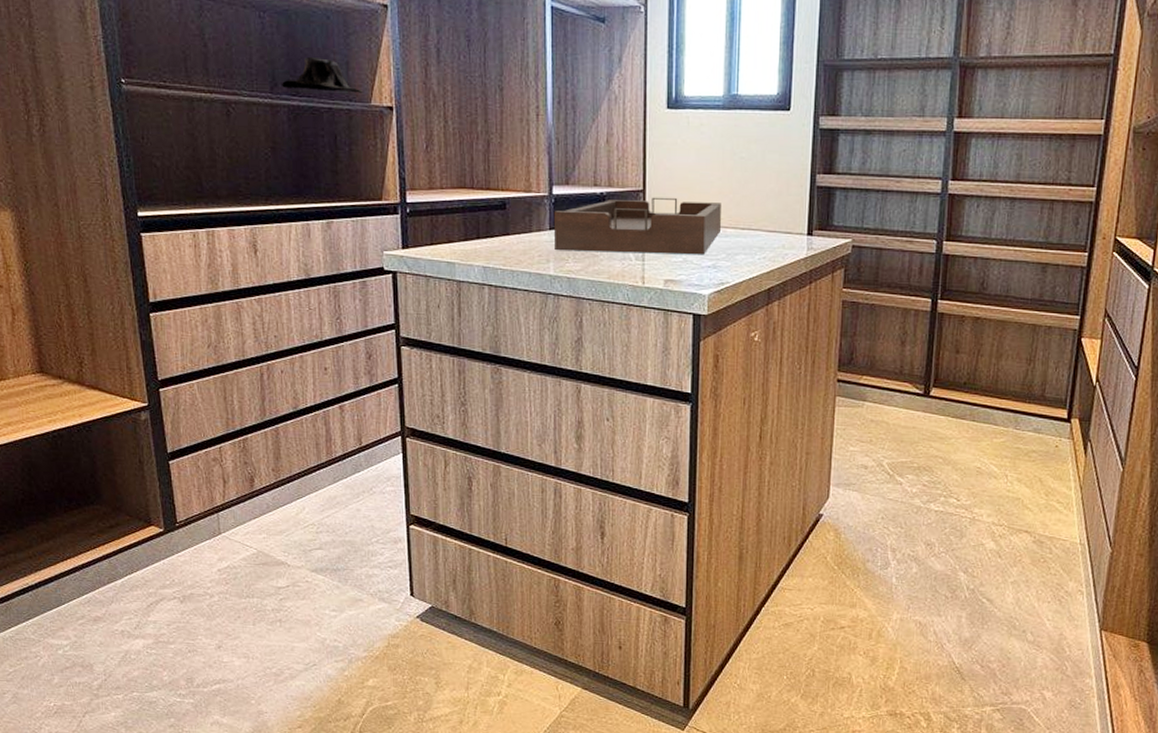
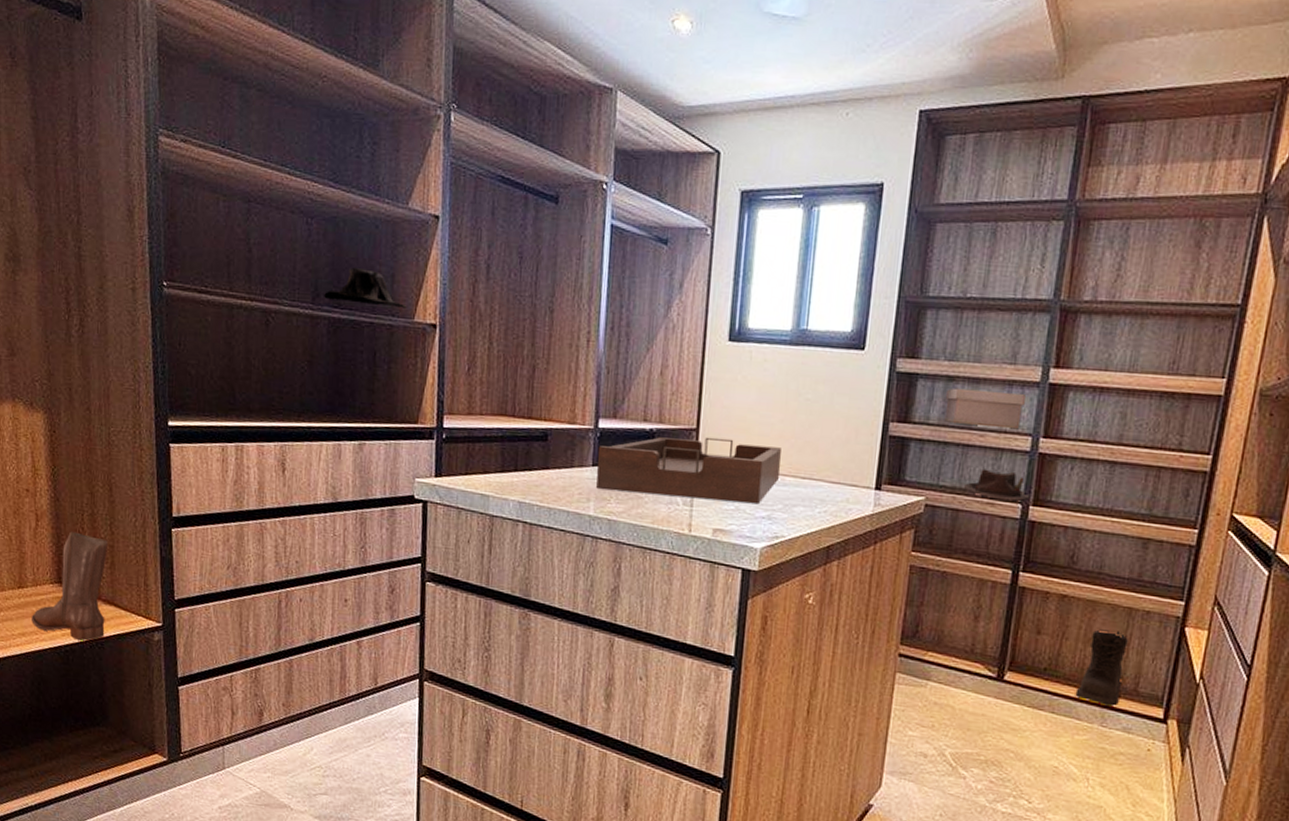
boot: none [16,323,91,425] -> present [32,531,108,641]
decorative box: none [864,140,934,174] -> present [944,387,1025,430]
hat: none [884,211,944,238] -> present [963,468,1031,502]
boot: none [992,345,1034,411] -> present [1075,630,1128,707]

